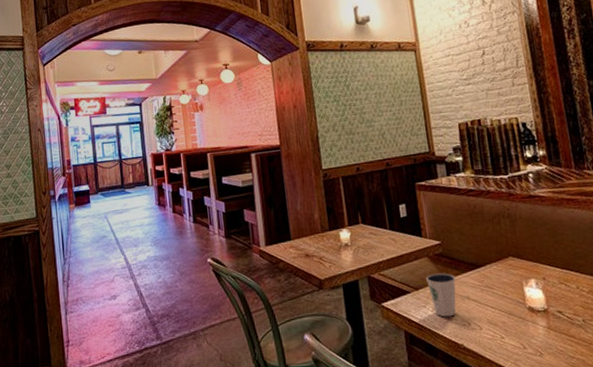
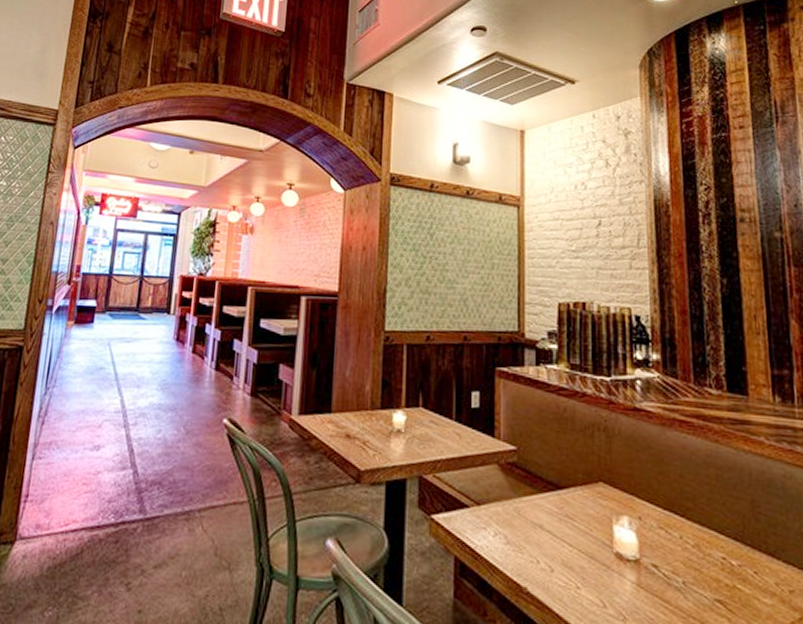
dixie cup: present [426,273,456,317] -> none [492,487,530,548]

